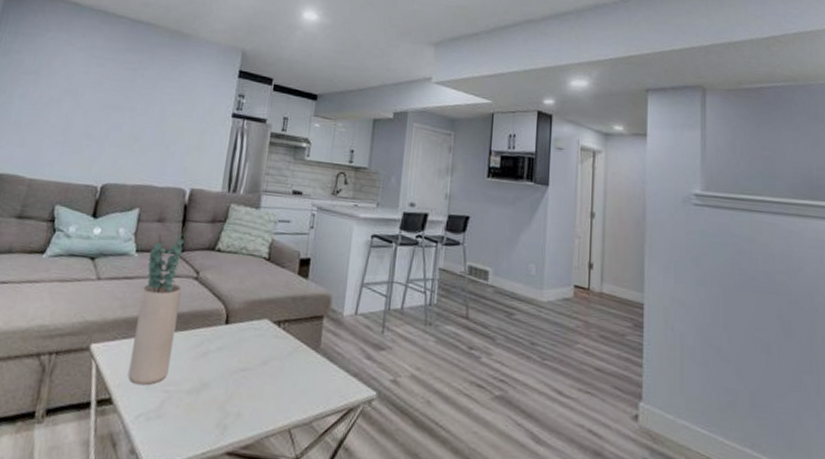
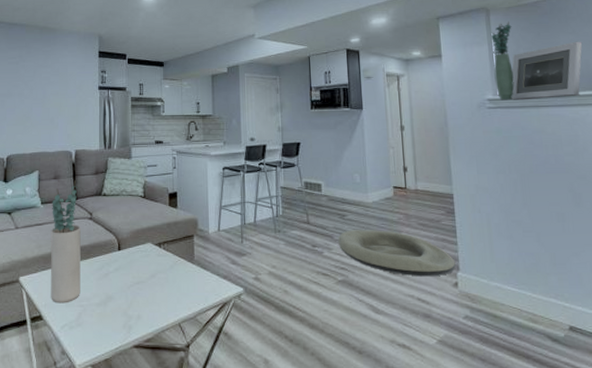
dog bed: none [500,333,638,404] -> present [337,230,456,277]
vase: none [705,106,730,199] -> present [491,22,515,101]
picture frame: none [721,140,807,205] -> present [511,41,583,100]

